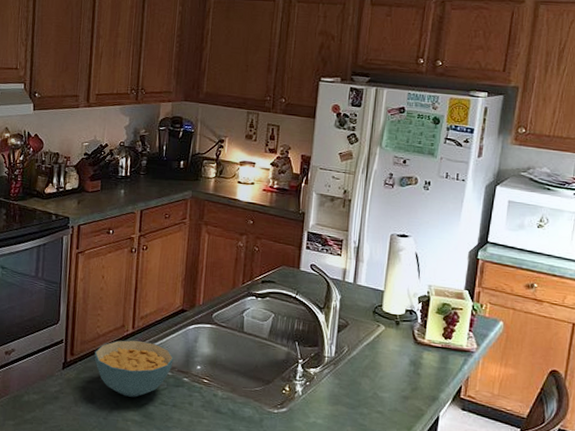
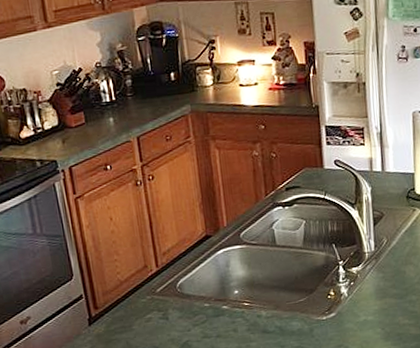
cereal bowl: present [94,340,174,397] -> none [120,277,208,339]

